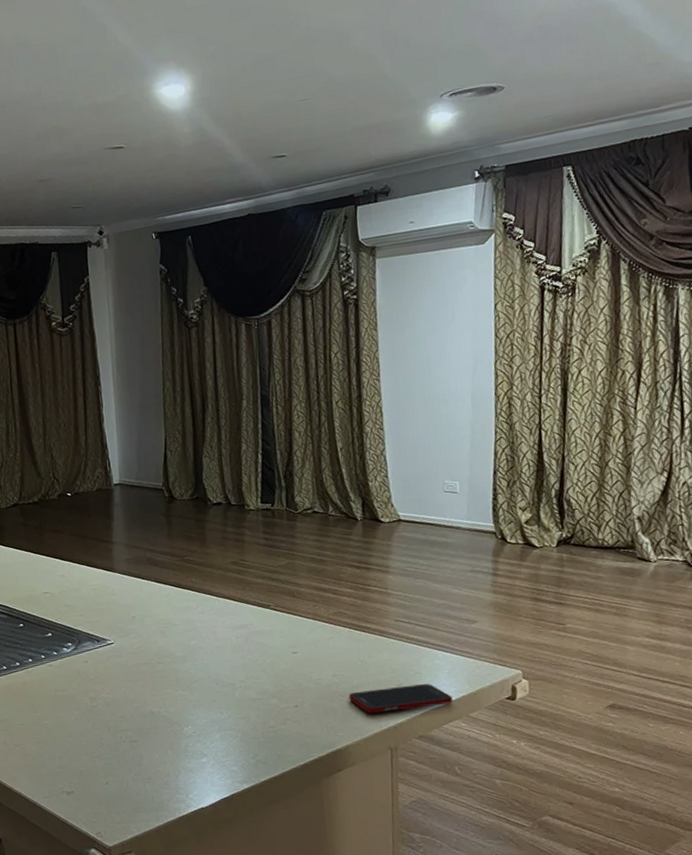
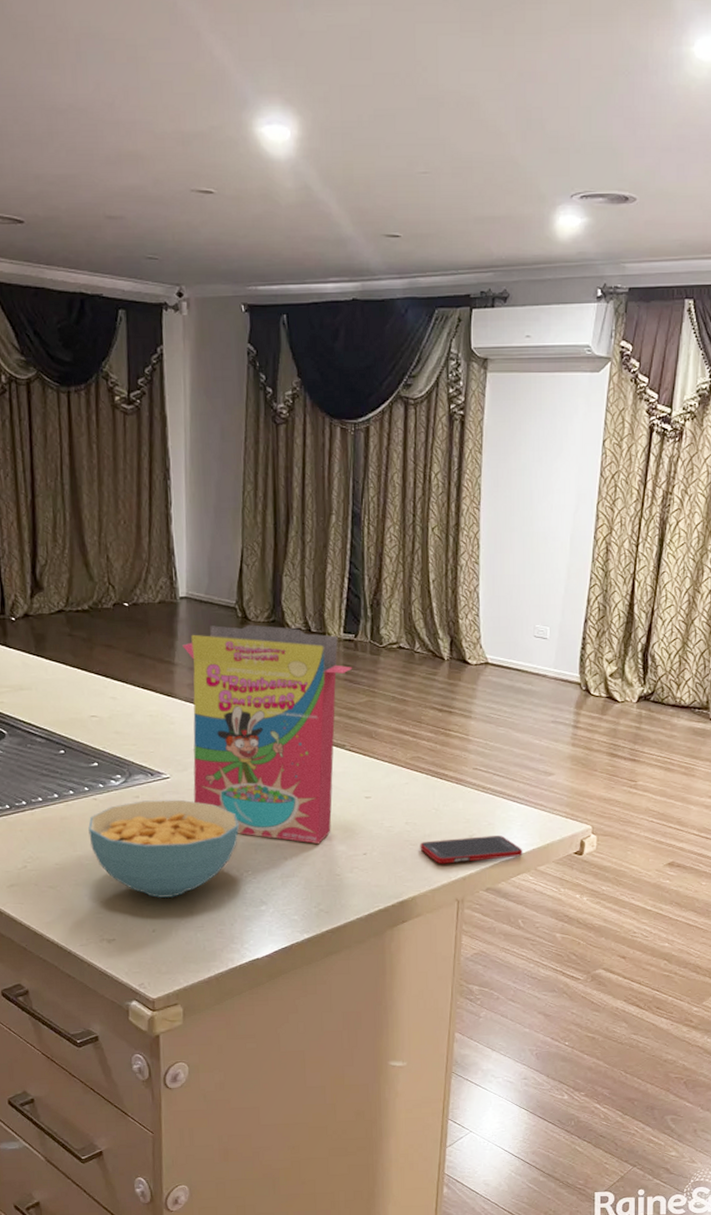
cereal bowl: none [46,662,178,753] -> present [88,799,239,898]
cereal box: none [118,502,272,698] -> present [182,624,353,844]

